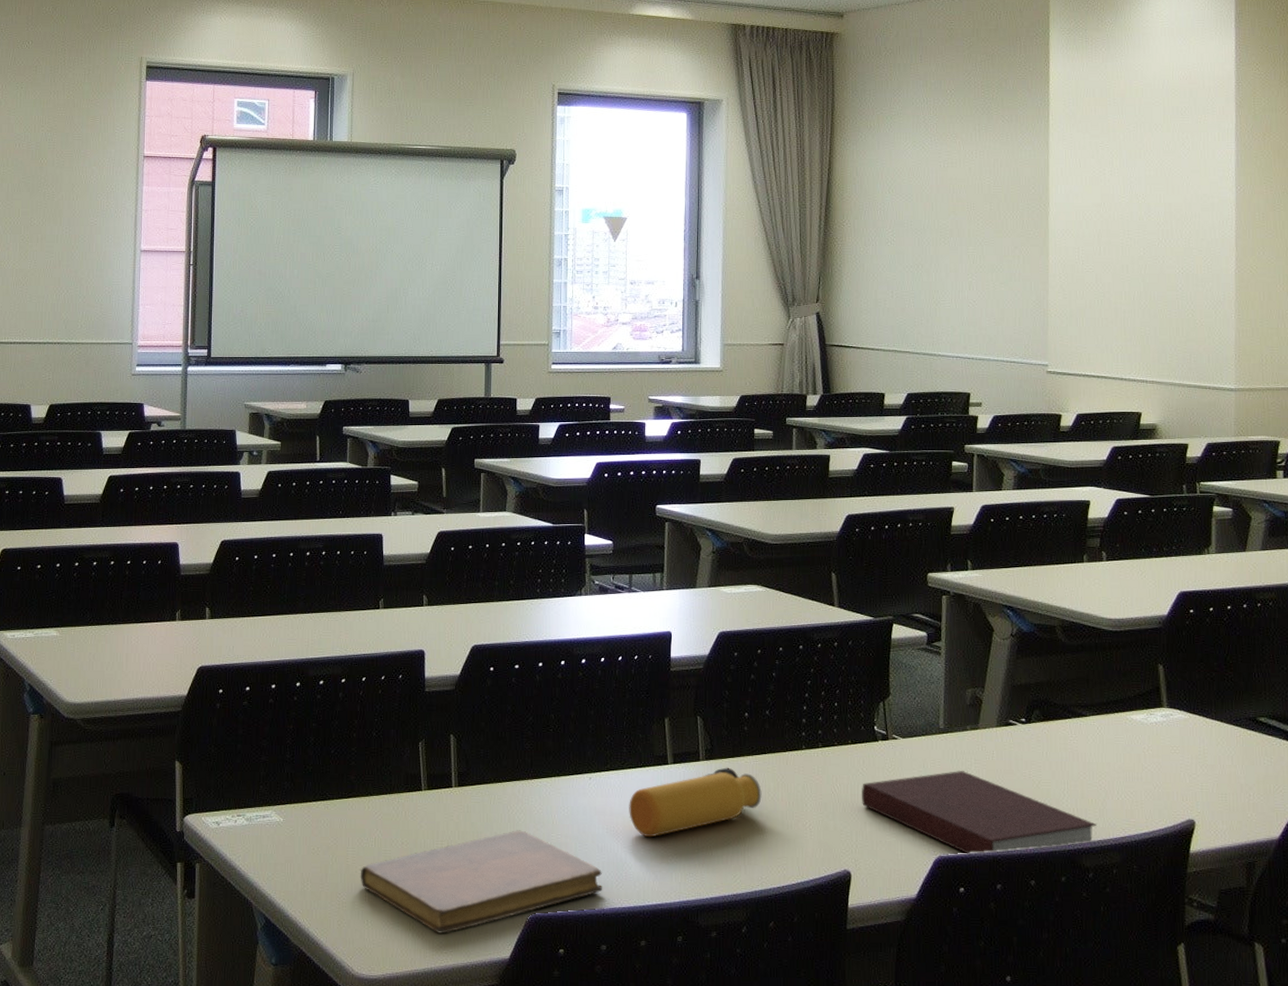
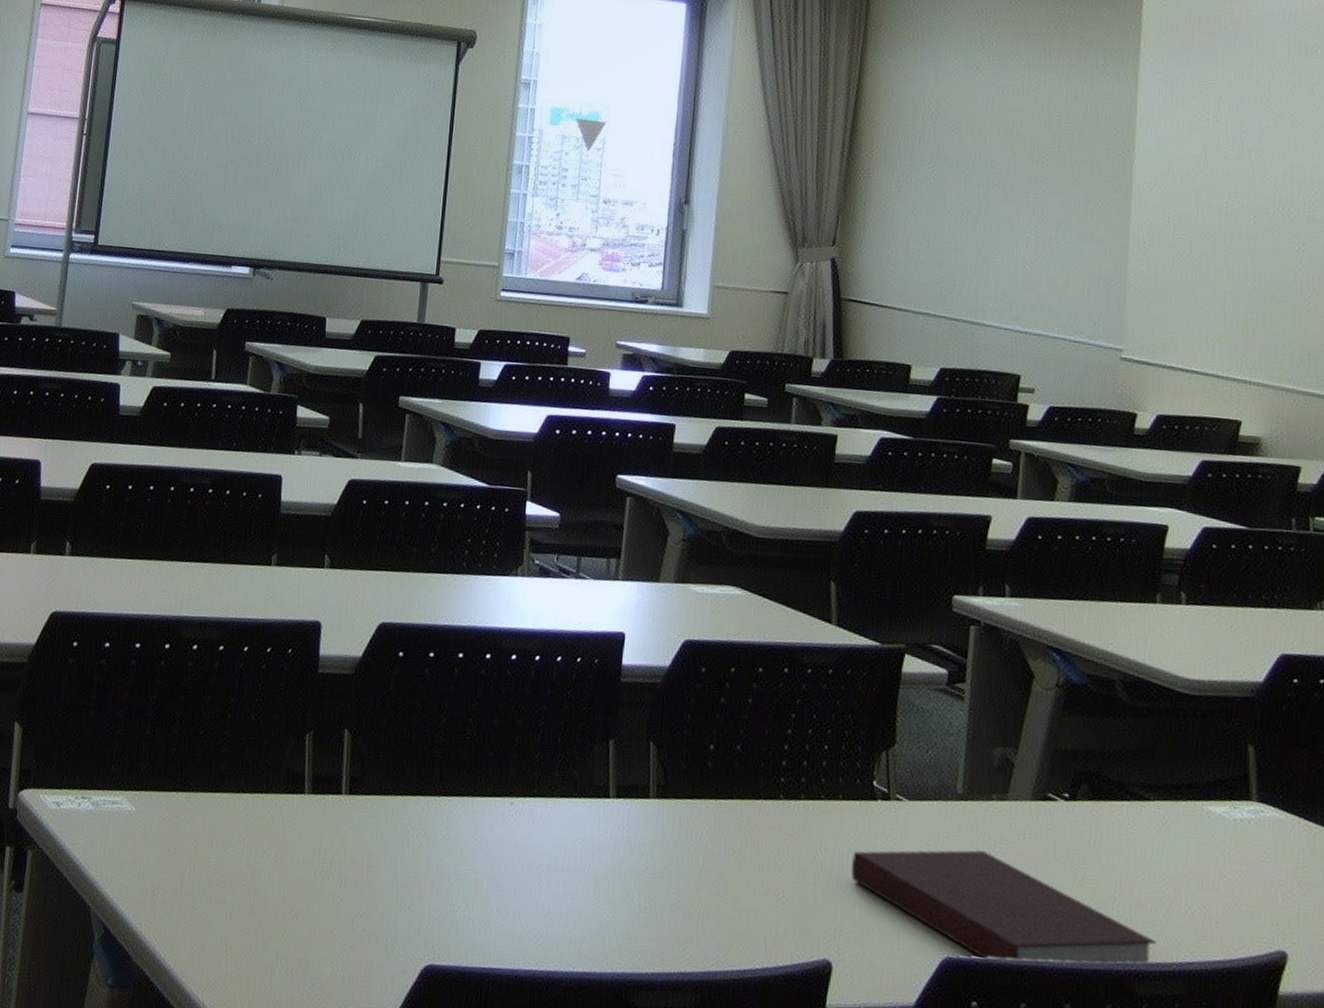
notebook: present [360,830,603,934] -> none [221,857,518,975]
water bottle: present [629,767,762,838] -> none [556,810,725,887]

